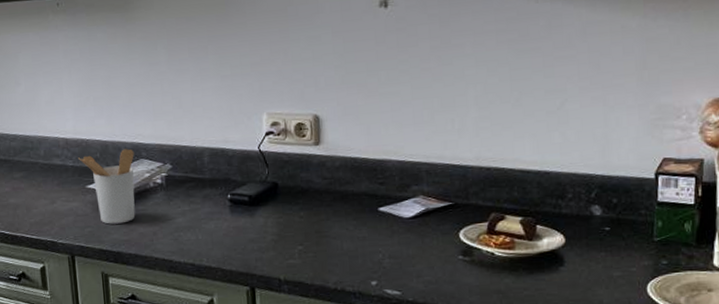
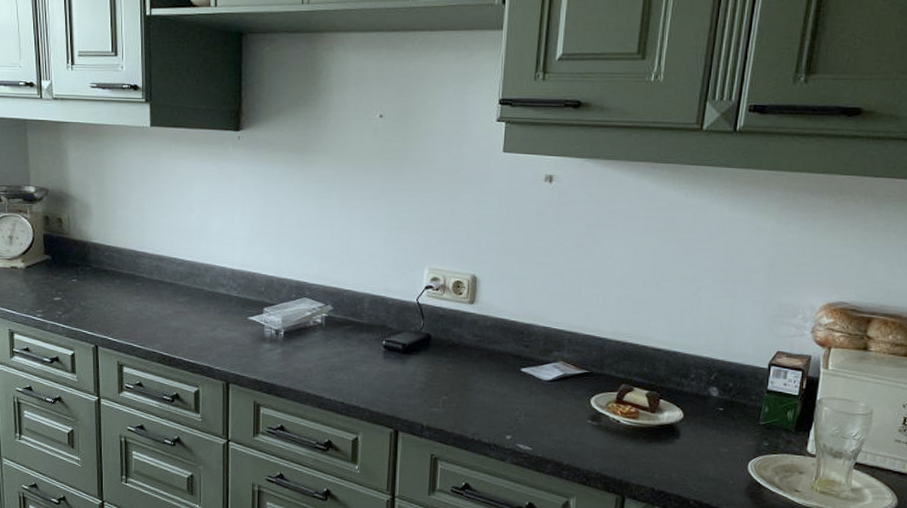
utensil holder: present [78,149,136,224] -> none [243,286,298,357]

